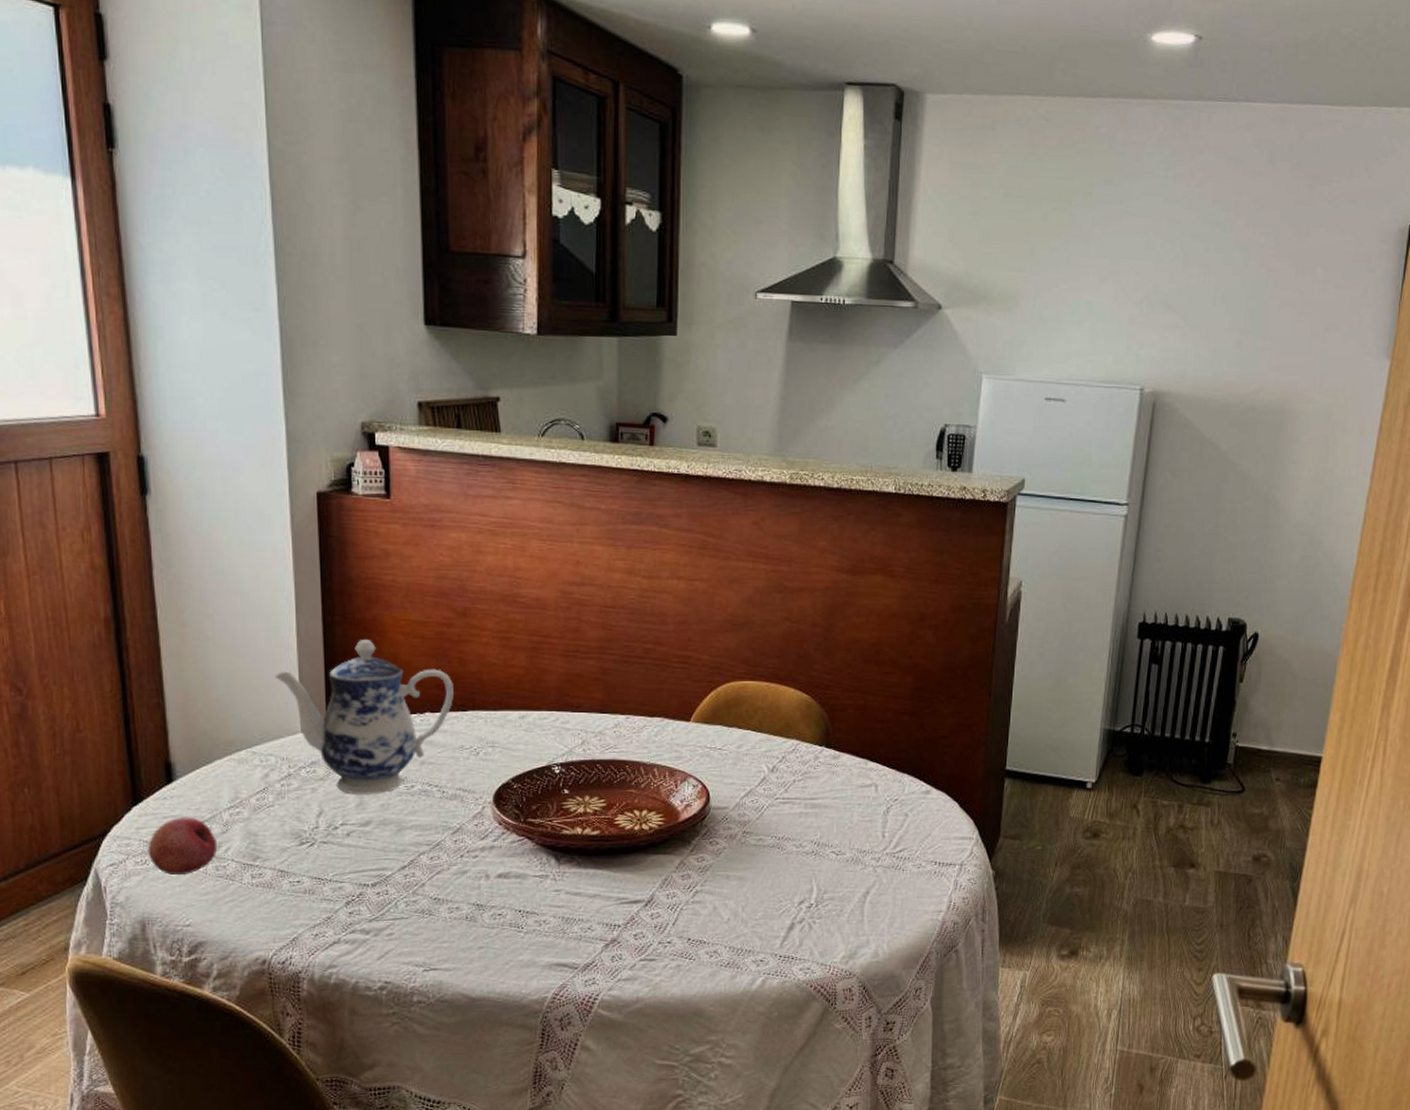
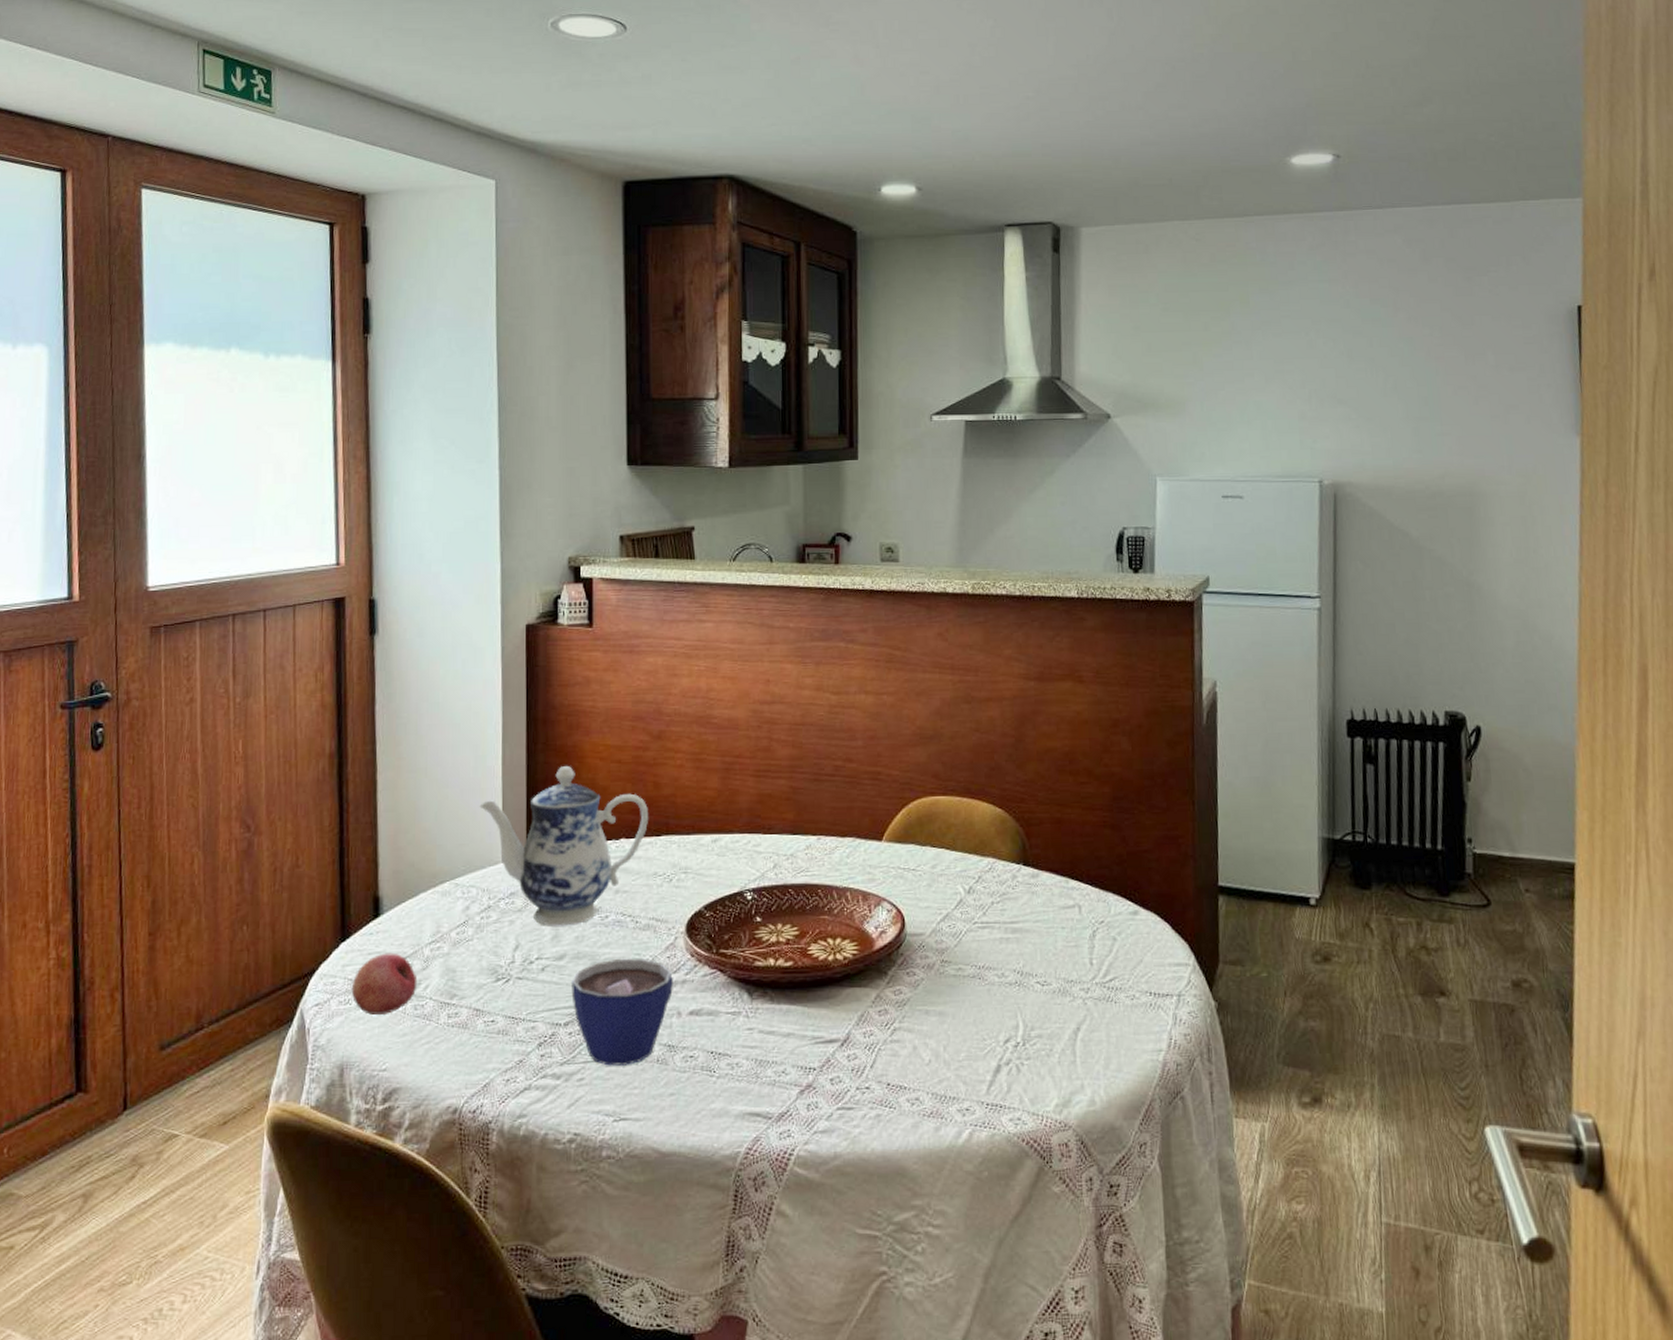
cup: none [378,825,481,923] -> present [571,958,673,1066]

